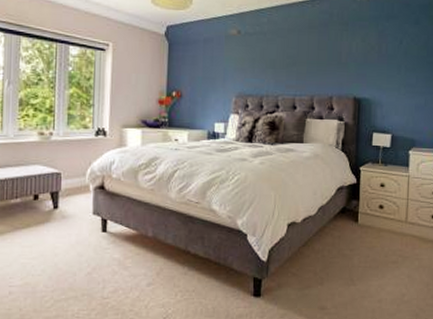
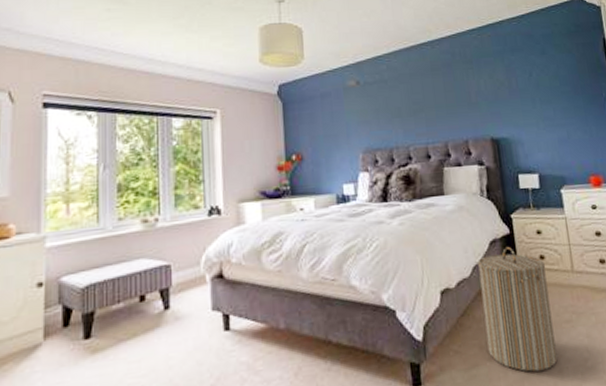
laundry hamper: none [321,194,382,298] -> present [478,246,558,372]

